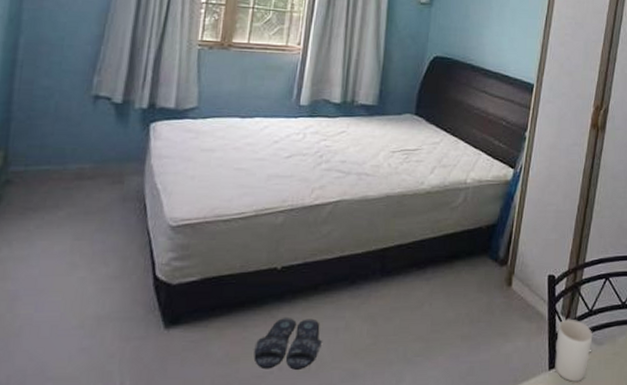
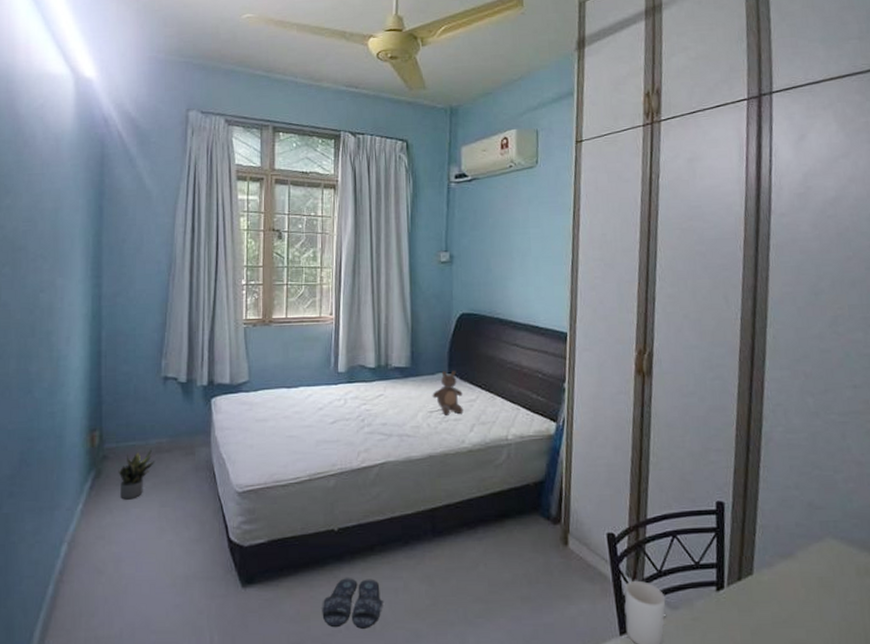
potted plant: none [24,174,72,231] -> present [118,448,154,500]
teddy bear: none [396,112,427,156] -> present [432,371,464,415]

